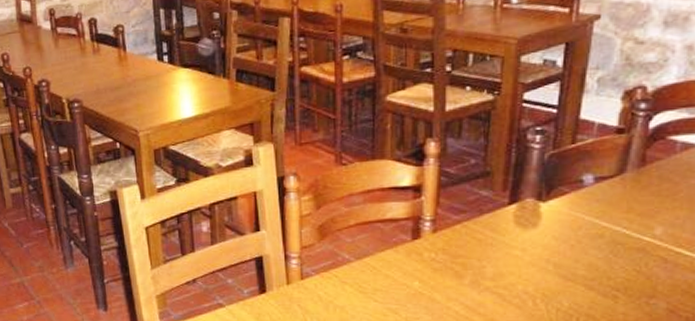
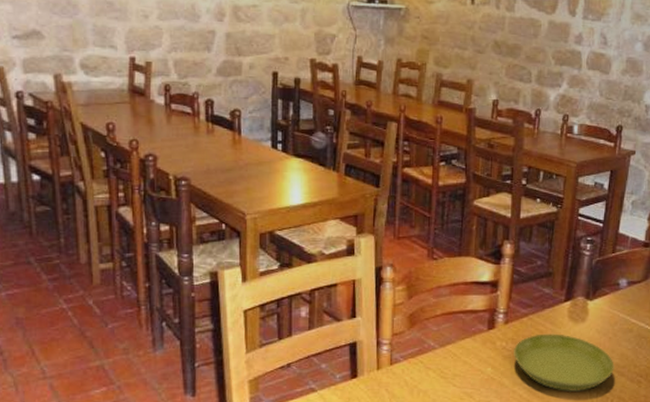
saucer: none [446,242,579,309] -> present [514,333,614,393]

